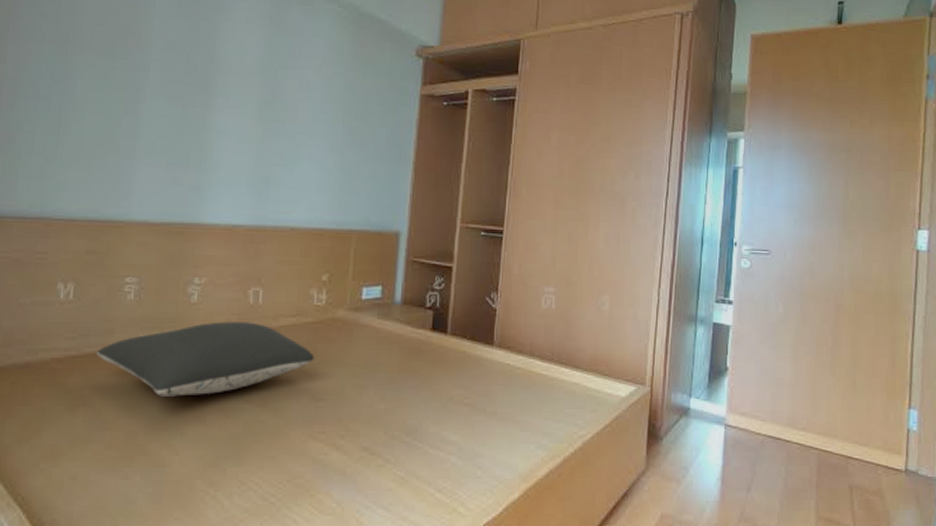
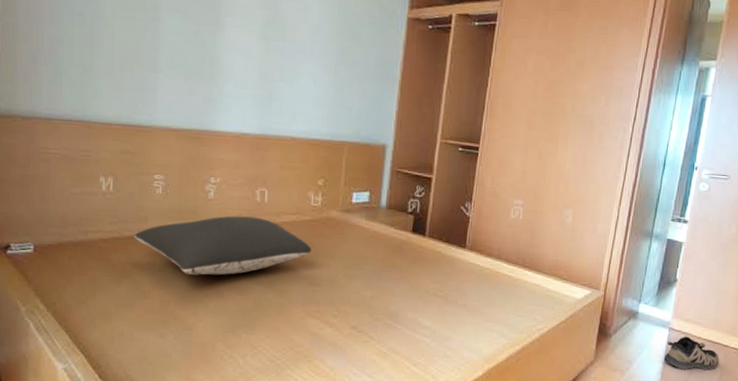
shoe: none [723,433,783,473] -> present [664,336,720,371]

